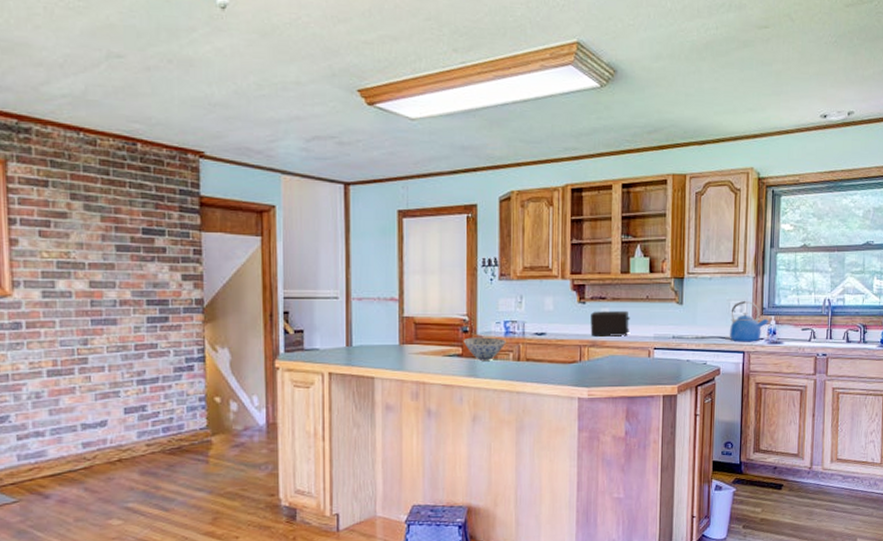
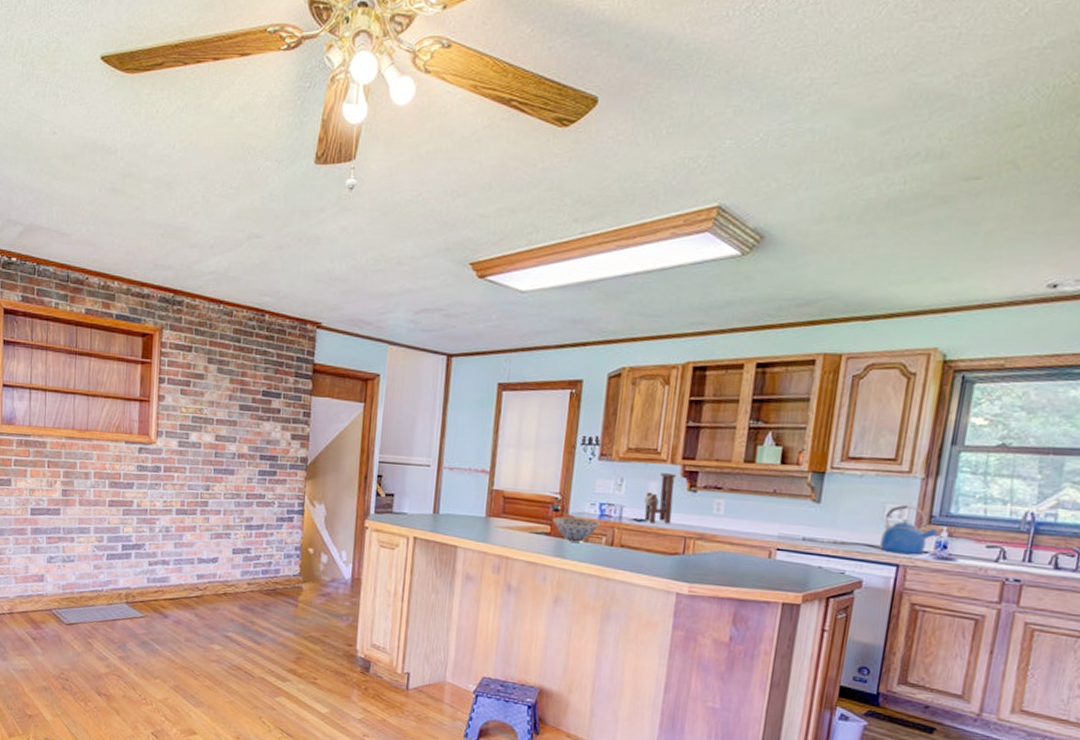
paper towel holder: none [542,288,567,336] -> present [643,473,676,523]
toaster: present [590,310,631,337] -> none [699,501,751,532]

